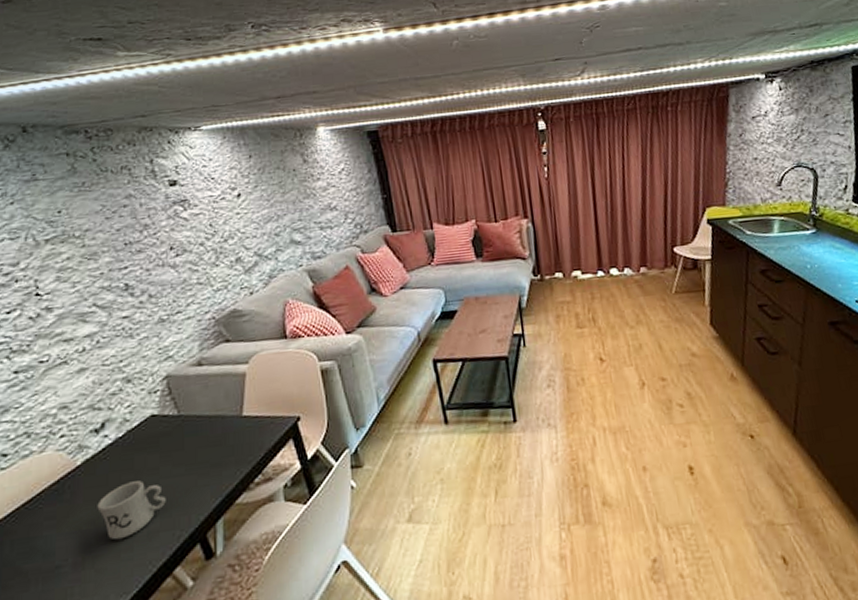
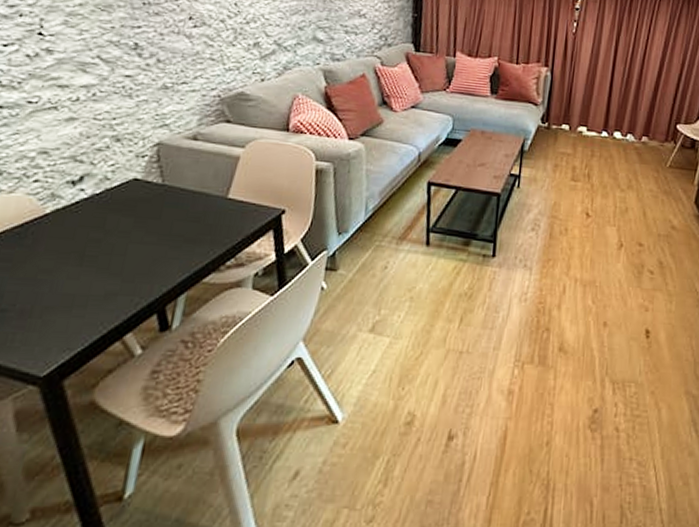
mug: present [97,480,166,541] -> none [57,240,132,296]

